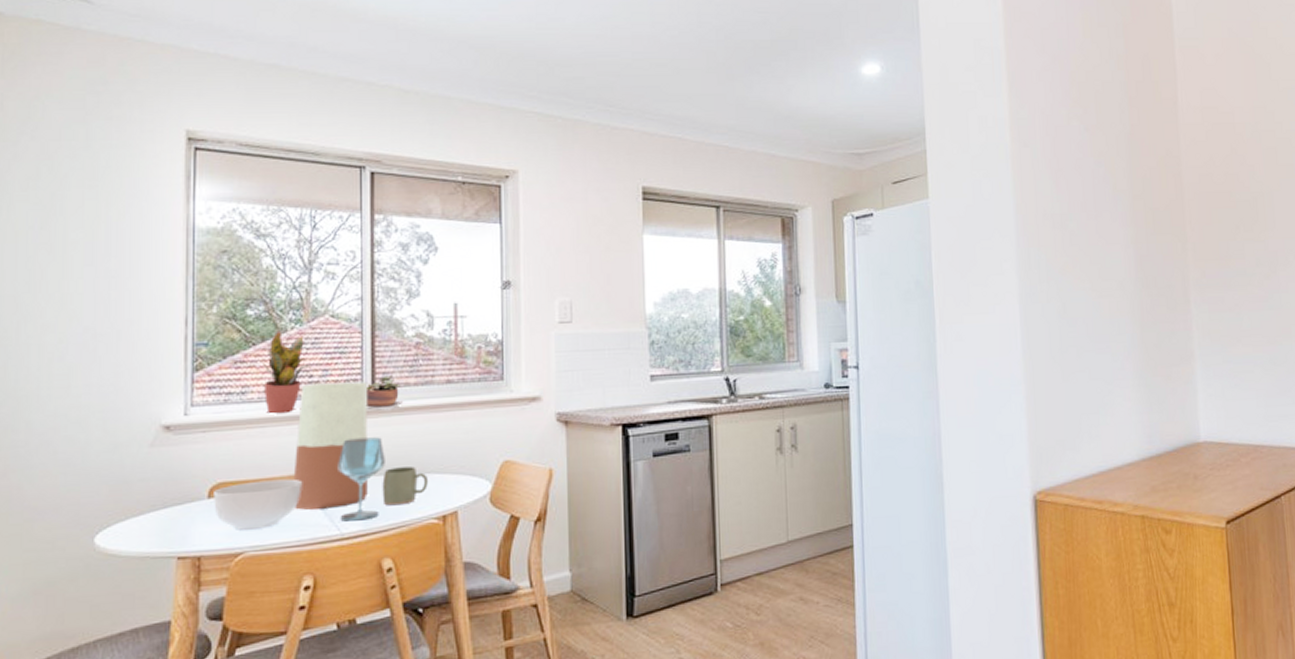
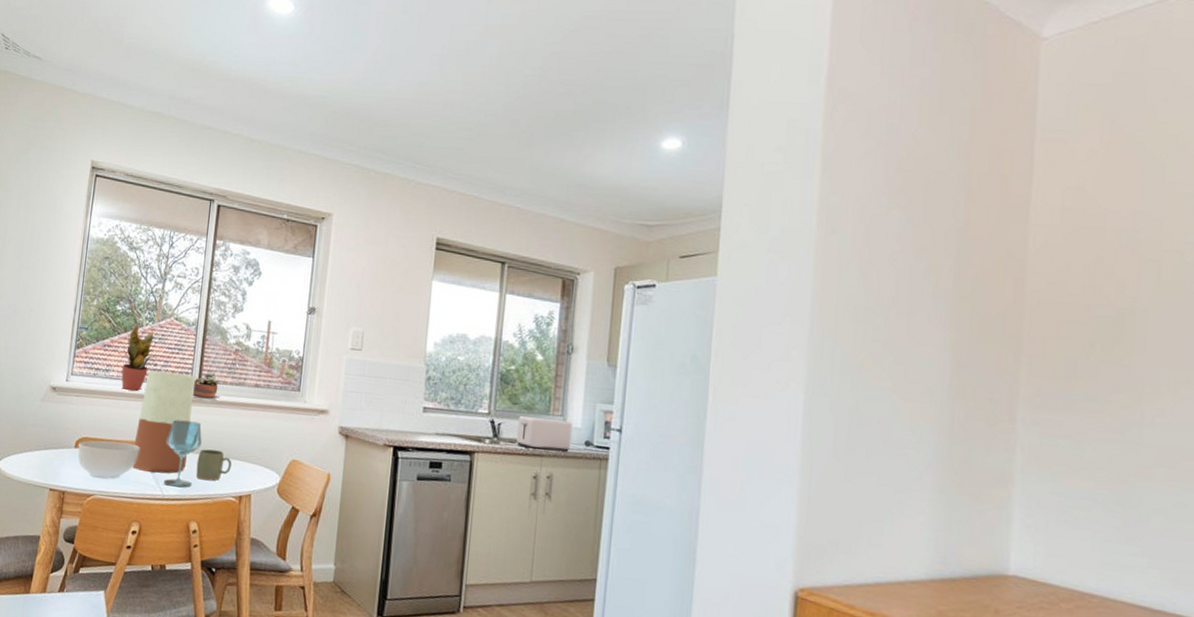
toaster: none [753,365,811,402] -> present [516,415,573,452]

